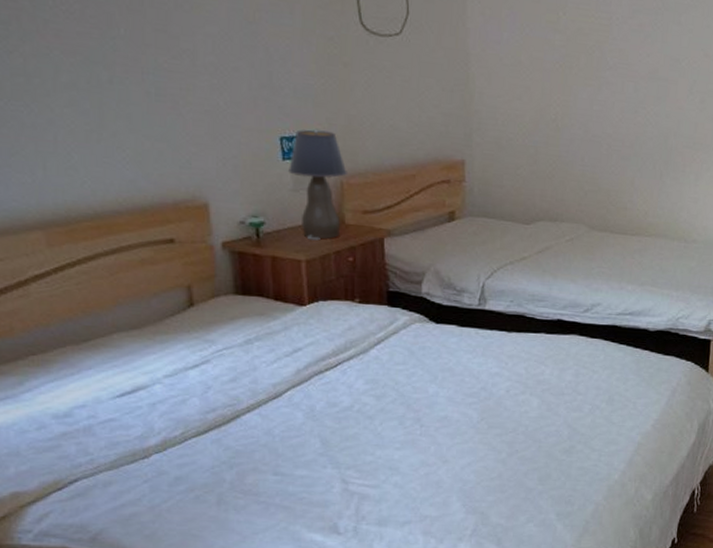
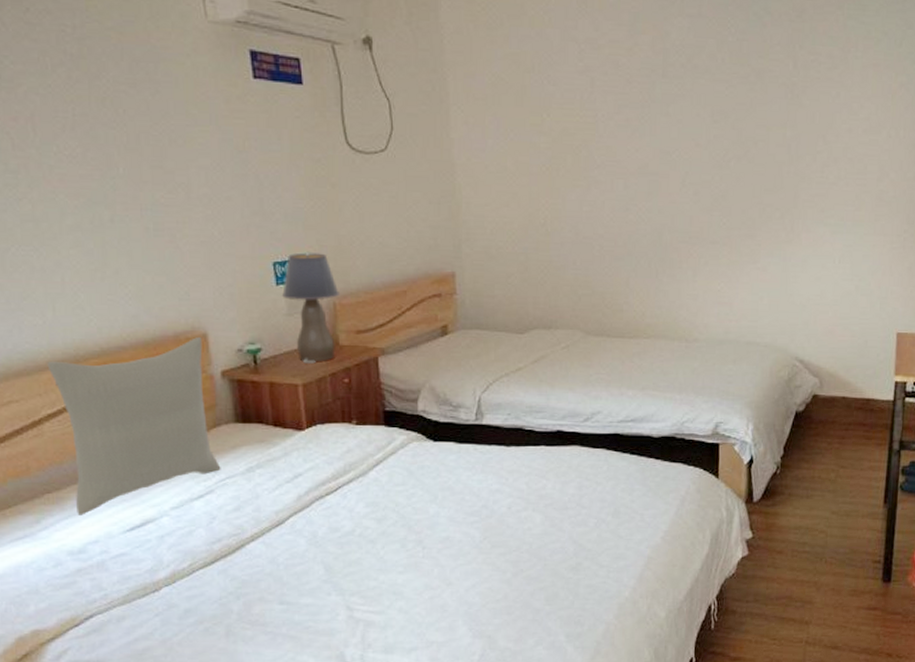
pillow: none [36,205,218,379] -> present [47,336,221,515]

